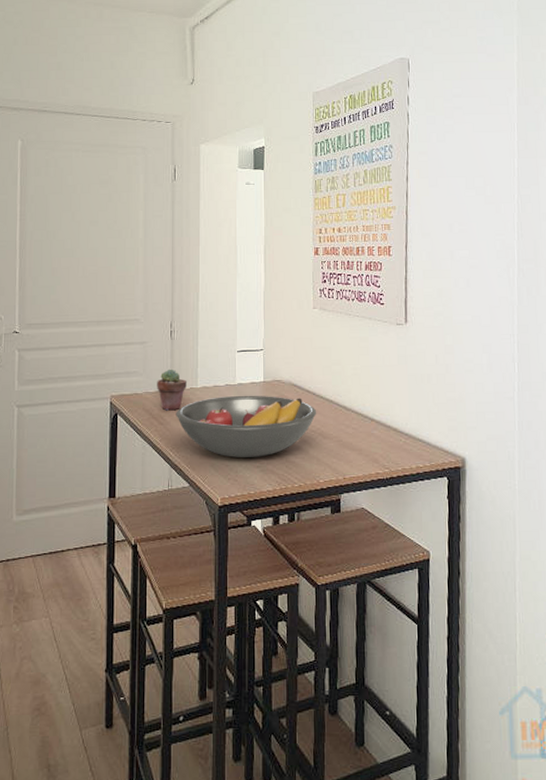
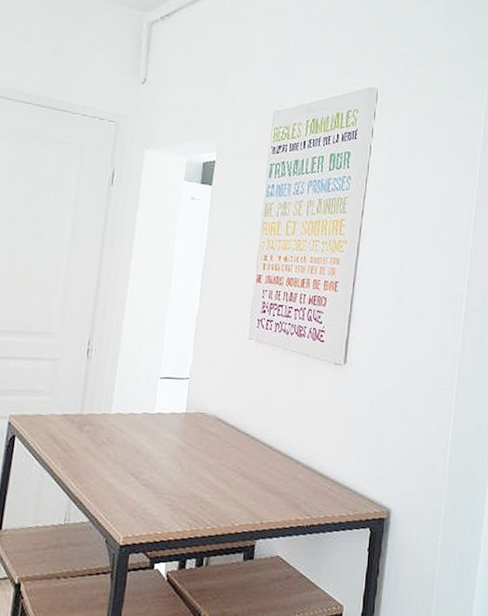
potted succulent: present [157,369,188,411] -> none [64,390,101,437]
fruit bowl: present [176,395,317,457] -> none [82,425,240,495]

